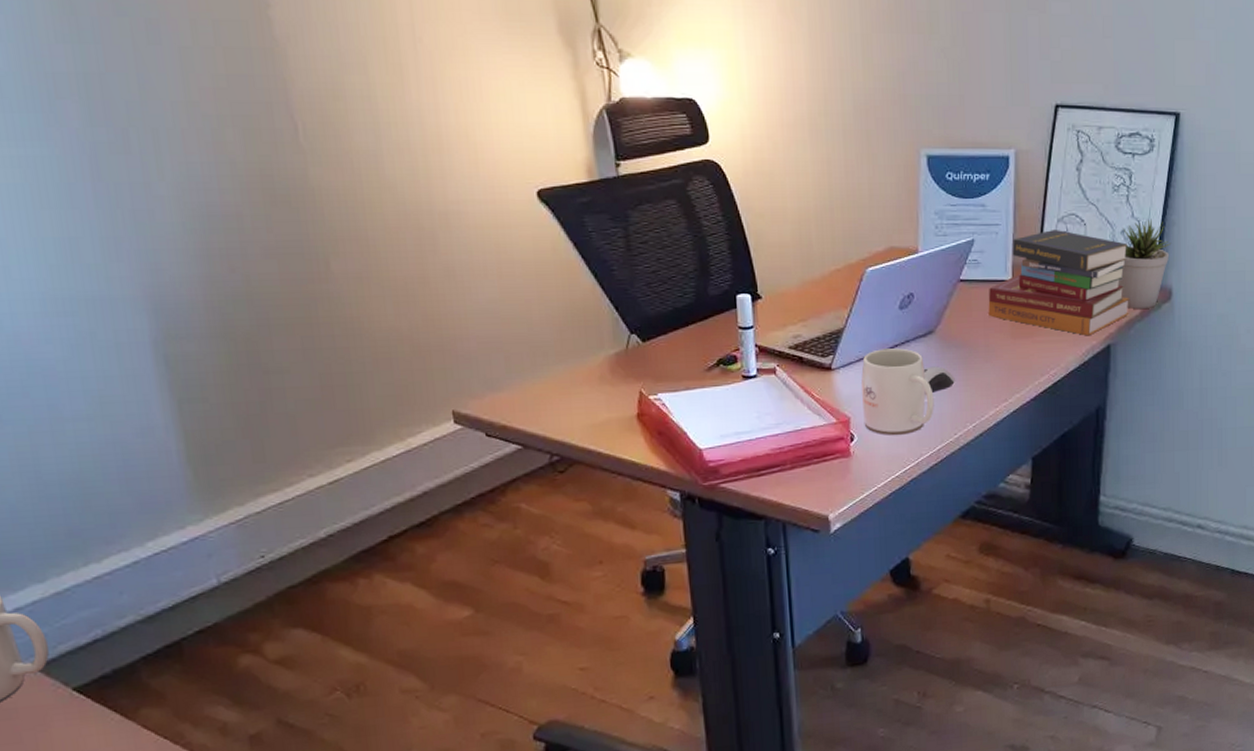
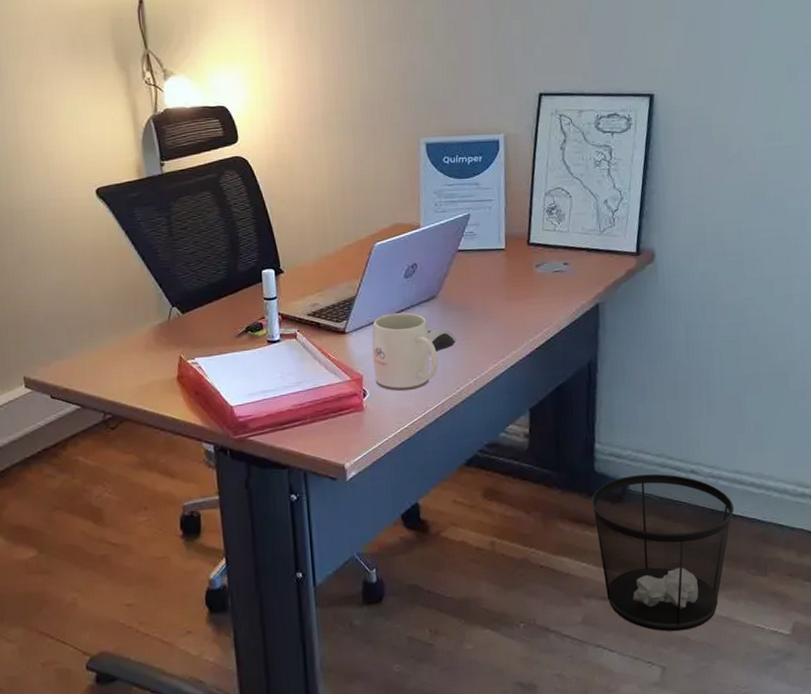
books: present [988,229,1130,336] -> none [484,201,616,297]
waste bin: none [1093,528,1239,691] -> present [591,473,734,632]
potted plant: present [1117,219,1172,309] -> none [603,189,652,271]

